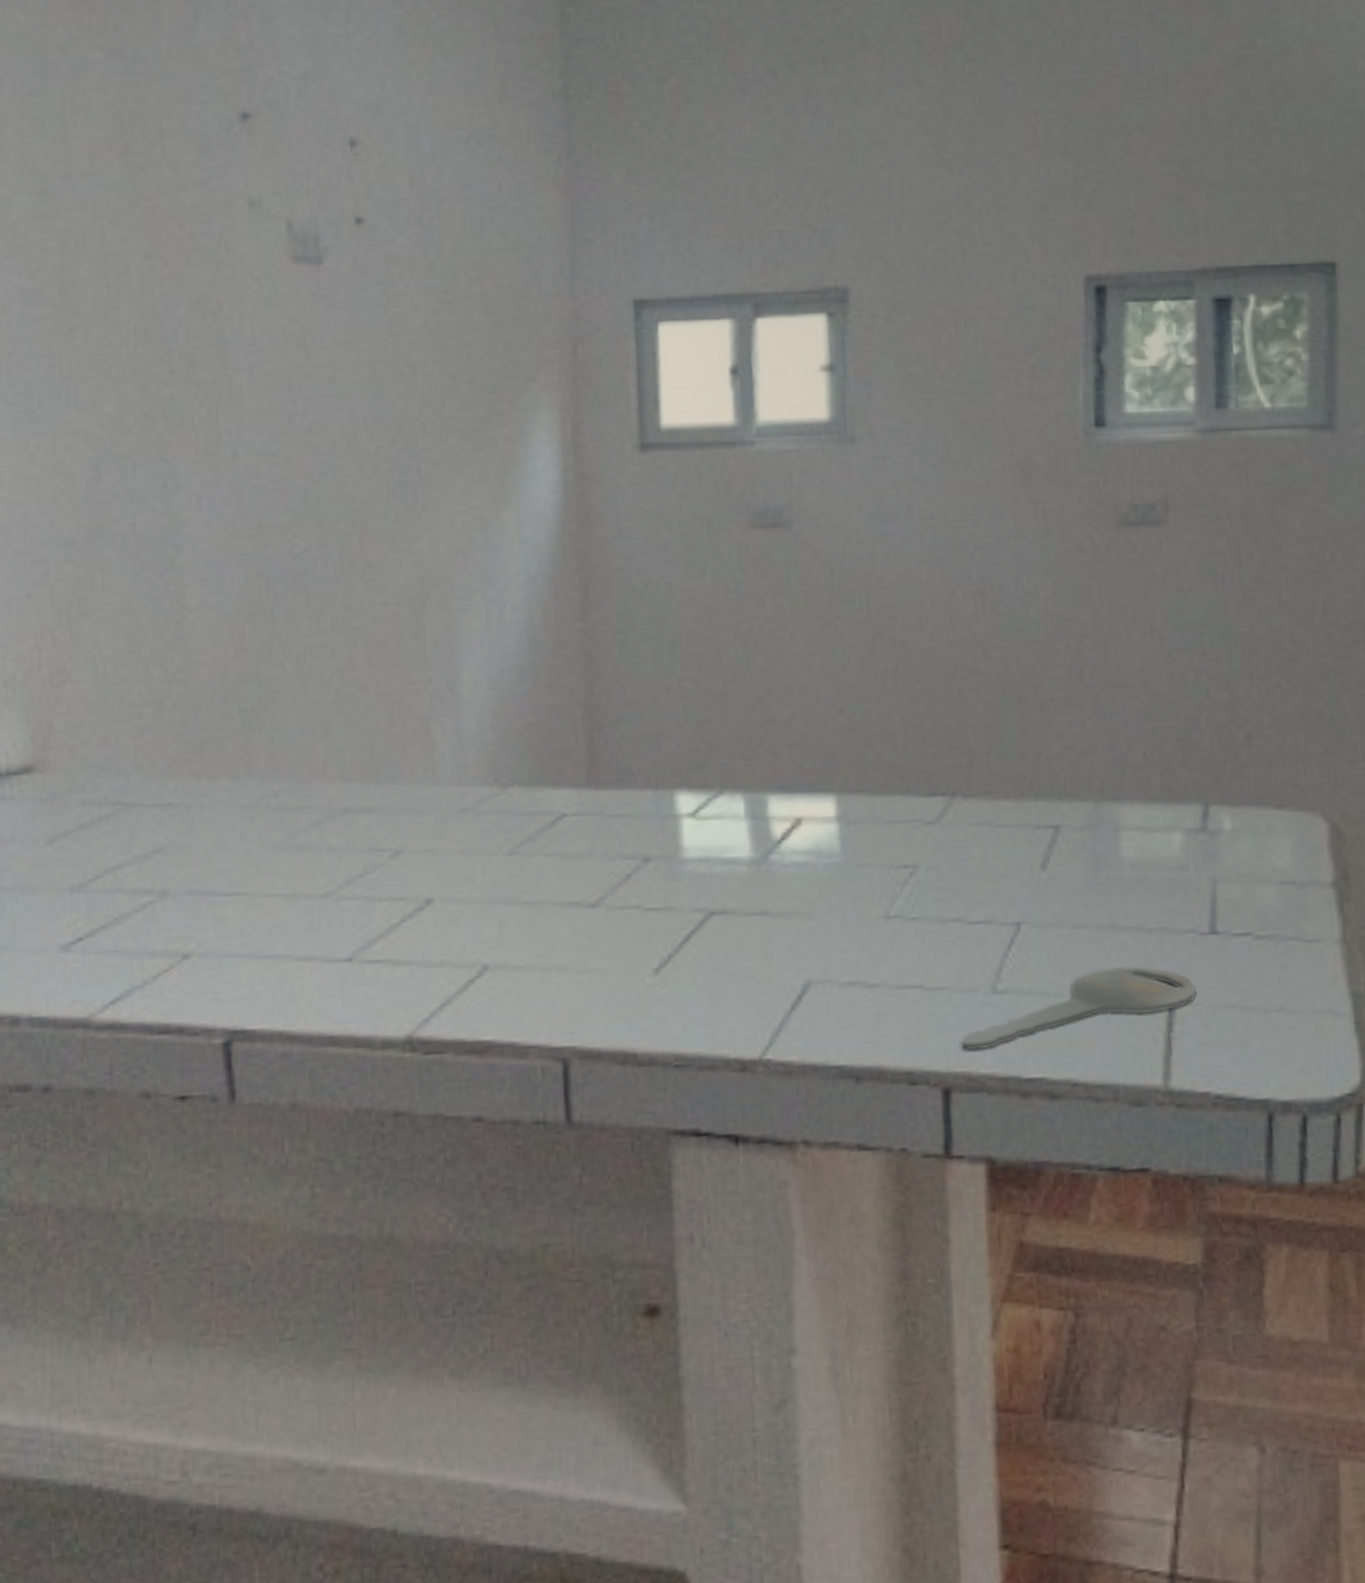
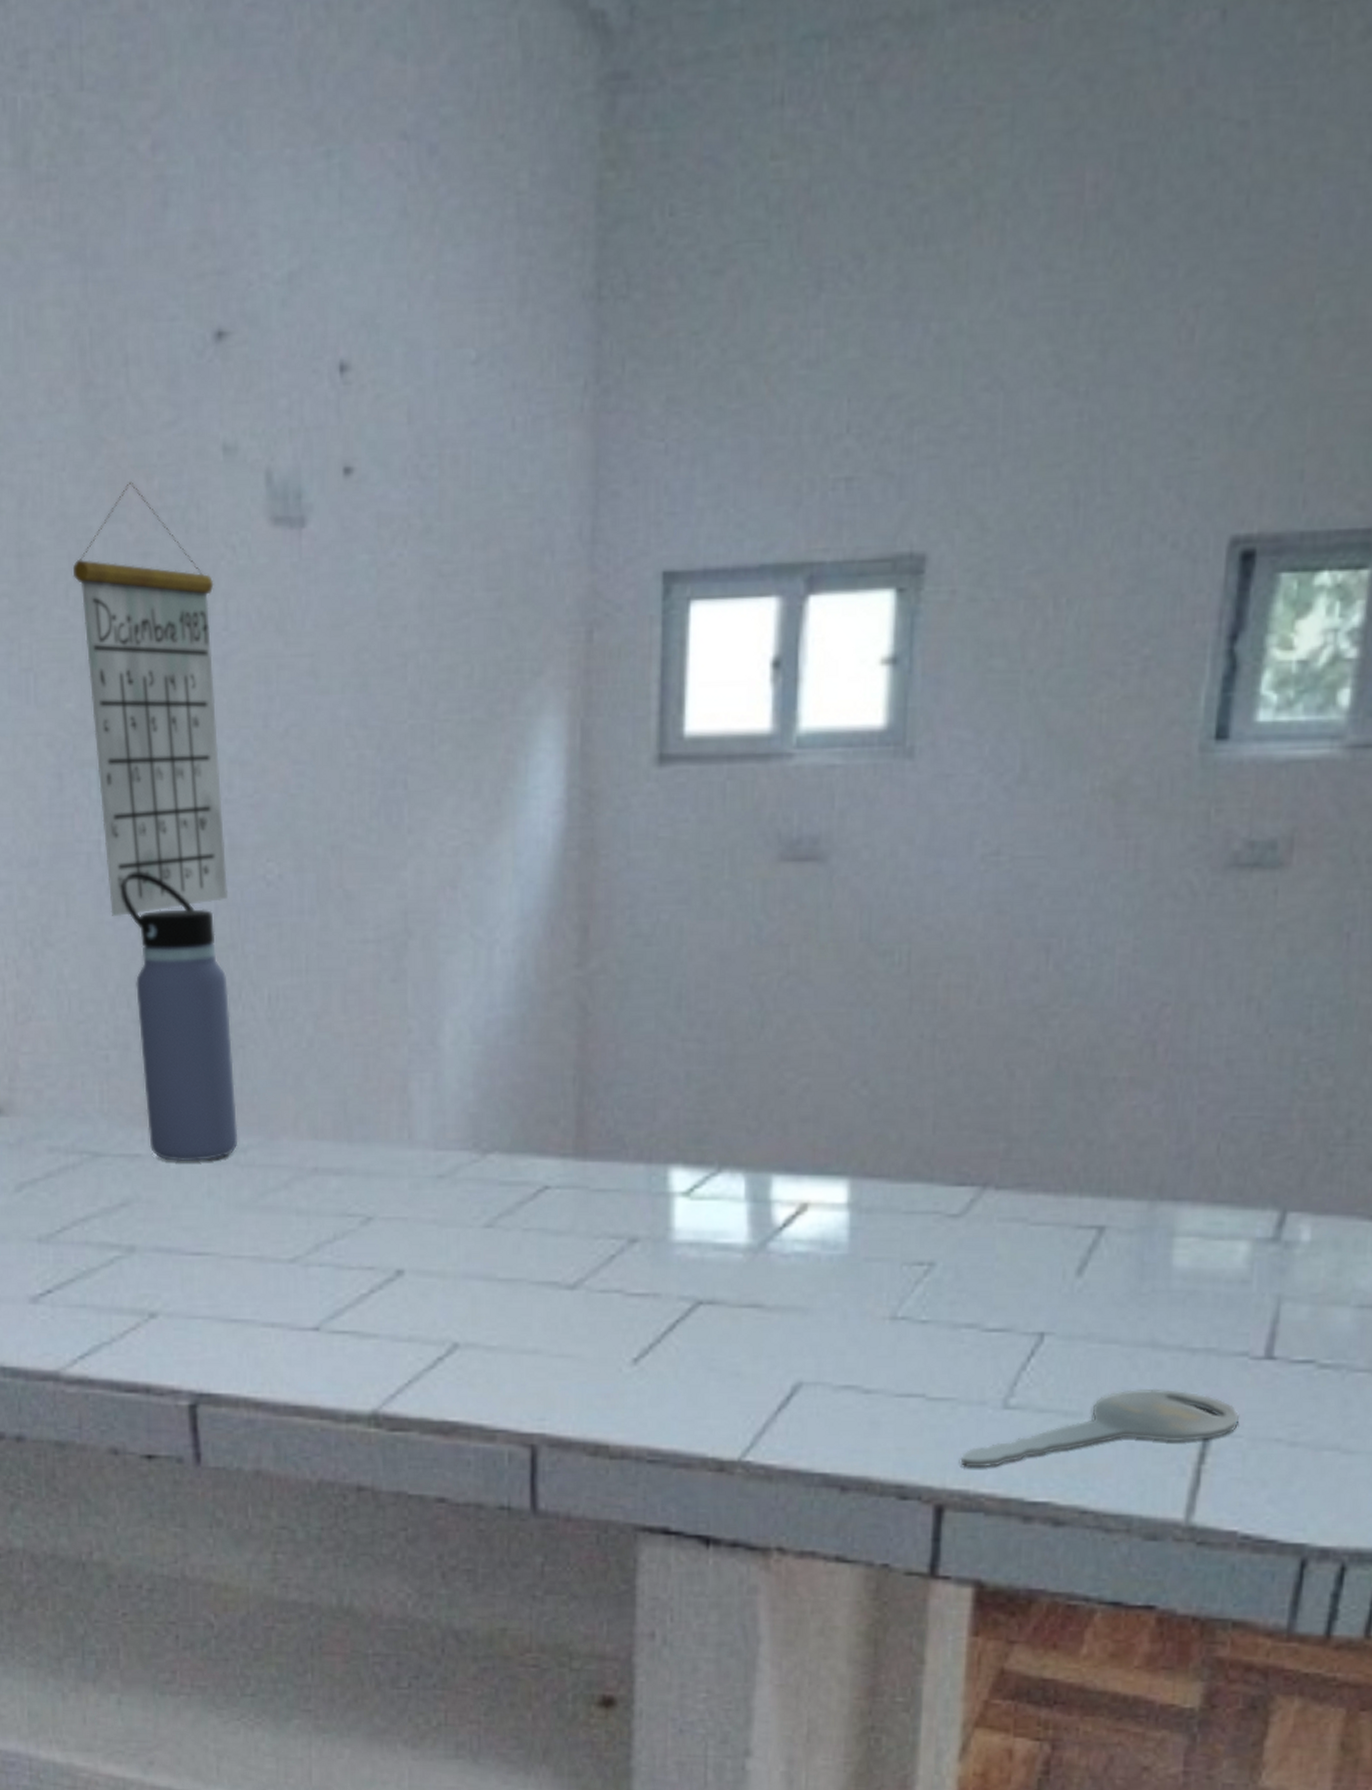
calendar: none [111,227,258,589] -> present [72,481,229,917]
water bottle: none [154,548,270,809] -> present [120,871,238,1162]

